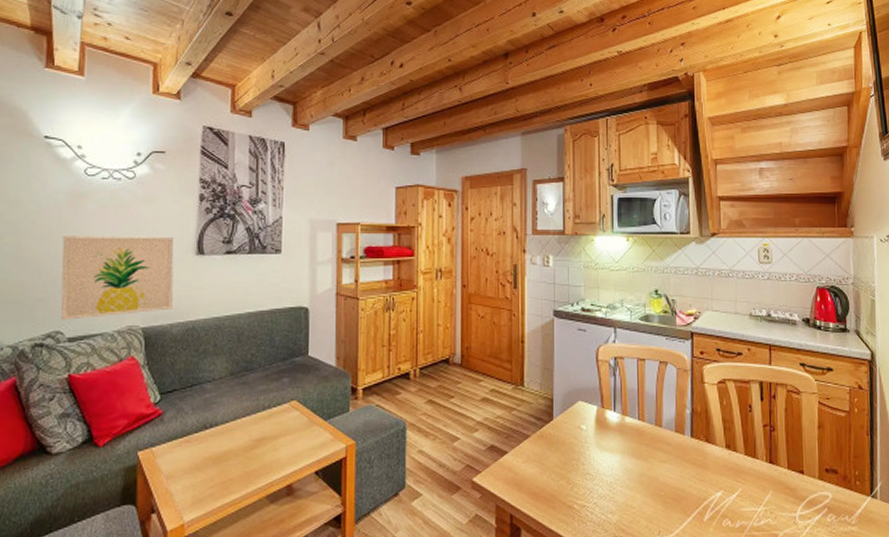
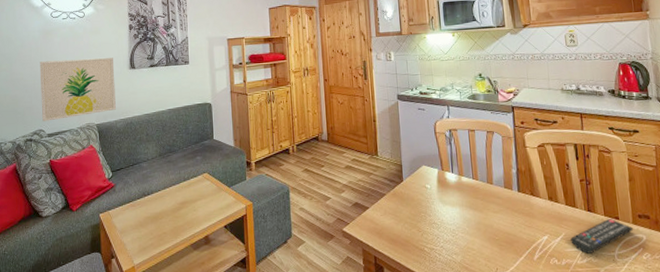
remote control: none [748,473,819,514] -> present [571,219,634,254]

